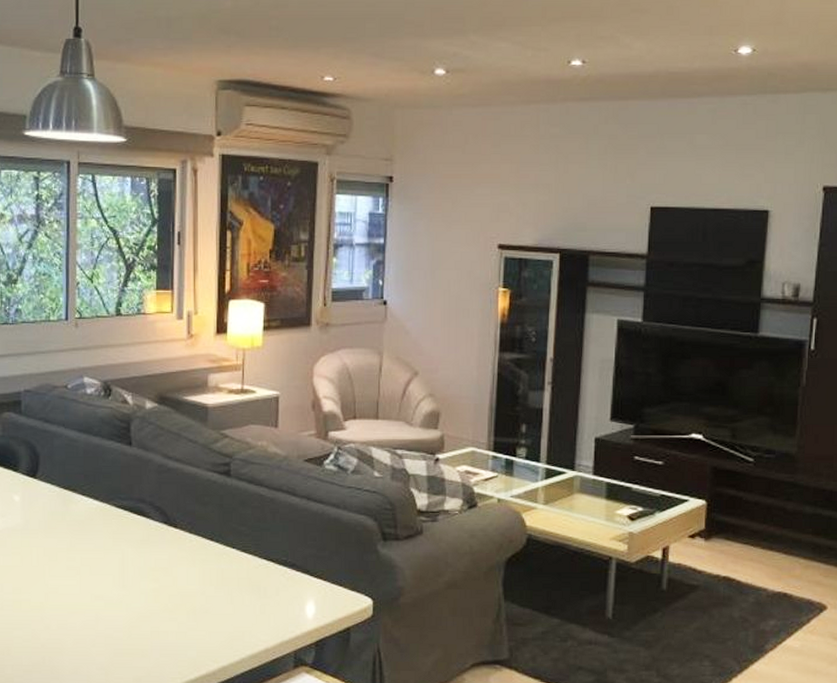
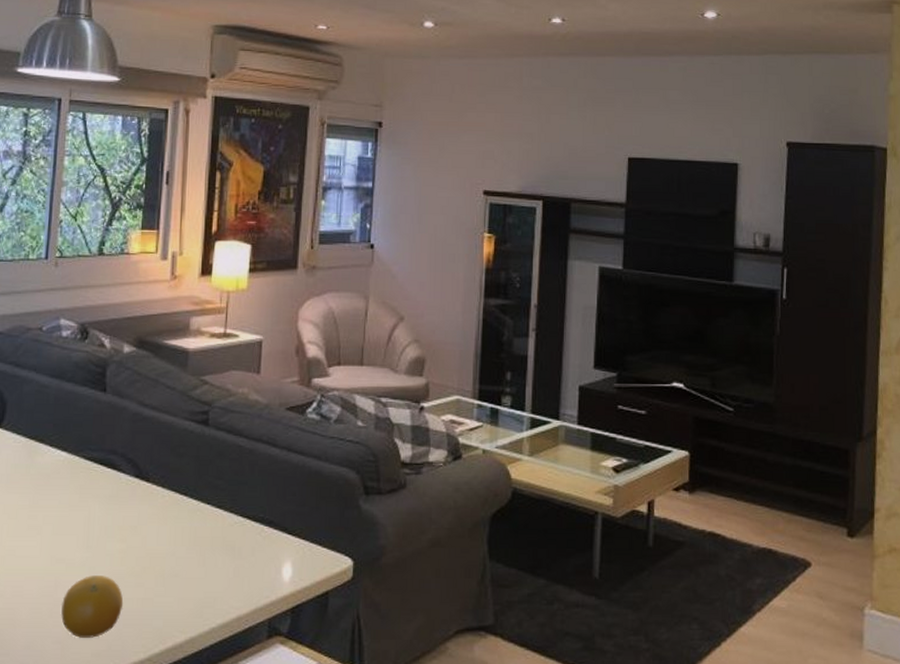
fruit: none [103,611,160,665] -> present [61,576,124,638]

